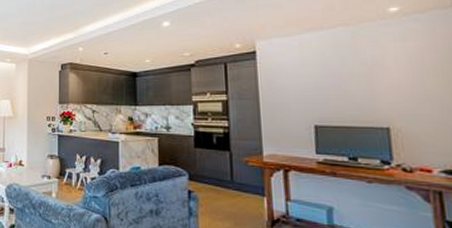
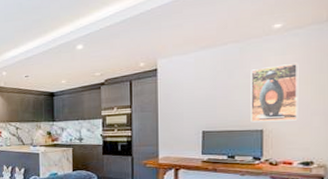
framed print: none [367,51,432,119] -> present [251,62,299,123]

